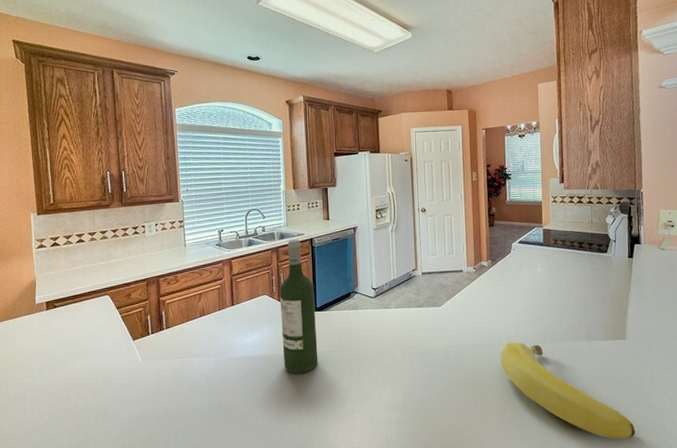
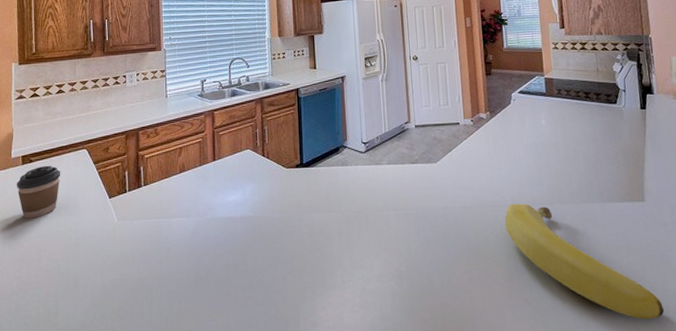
coffee cup: none [42,310,85,360] -> present [16,165,61,219]
wine bottle: present [279,239,318,374] -> none [263,89,305,237]

